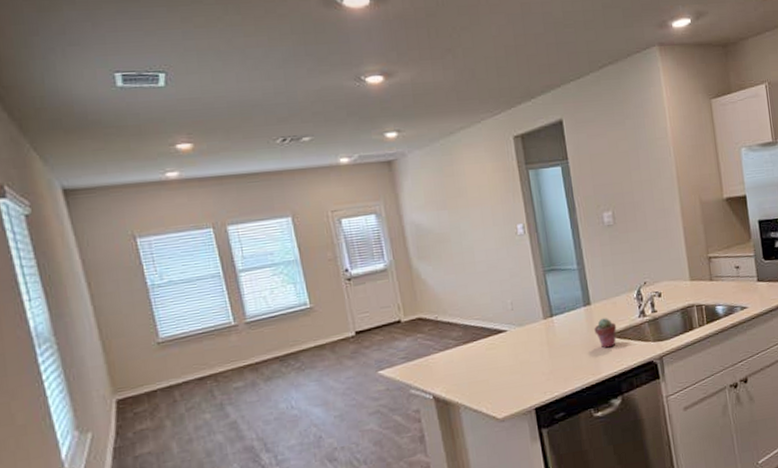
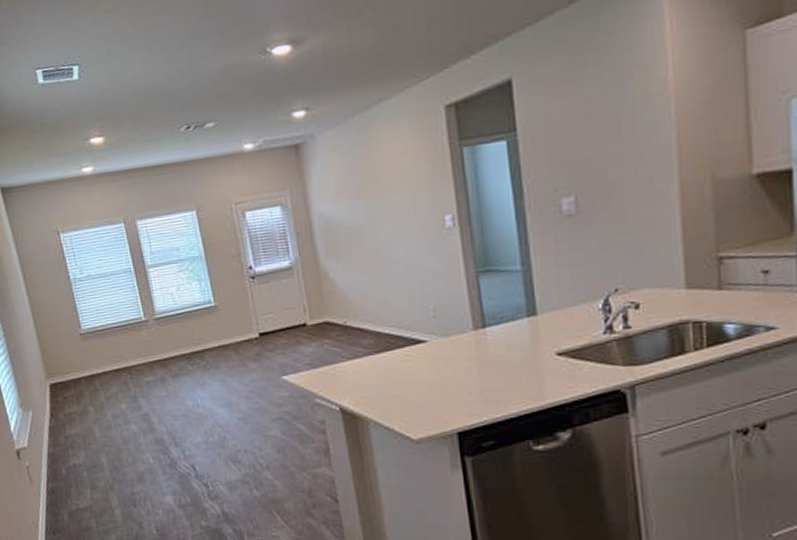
potted succulent: present [594,318,617,349] -> none [540,332,572,370]

